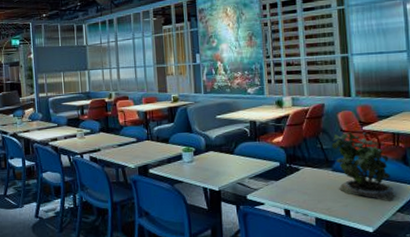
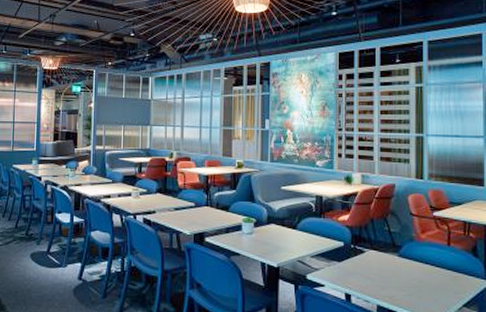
potted plant: present [331,132,395,202] -> none [399,216,462,296]

